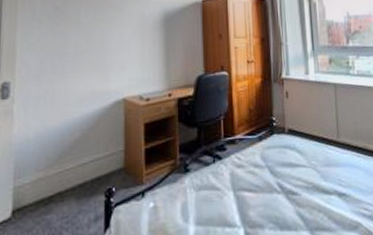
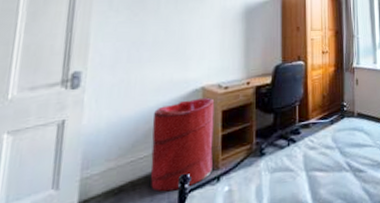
laundry hamper: none [77,109,137,205] -> present [150,97,215,193]

